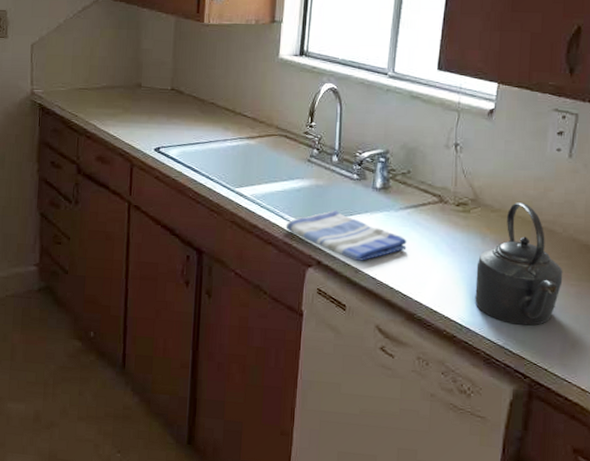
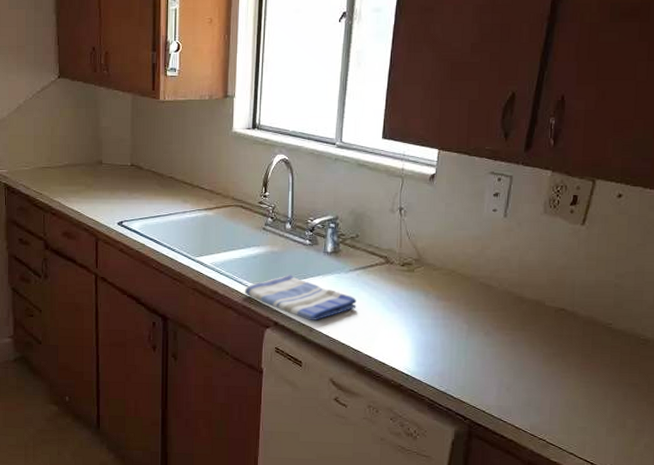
kettle: present [475,202,563,326] -> none [419,261,499,373]

